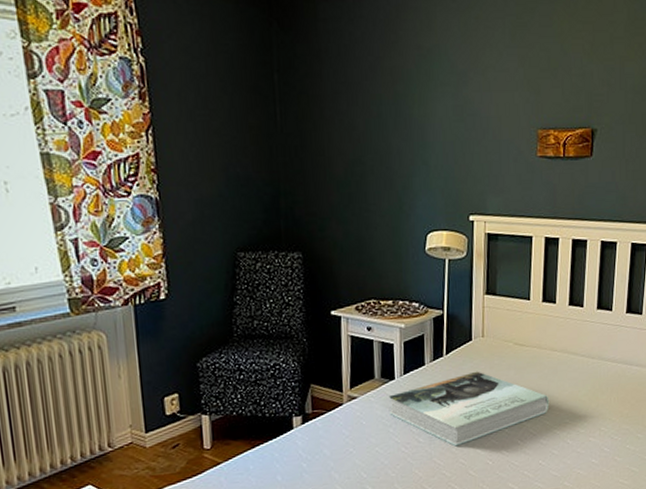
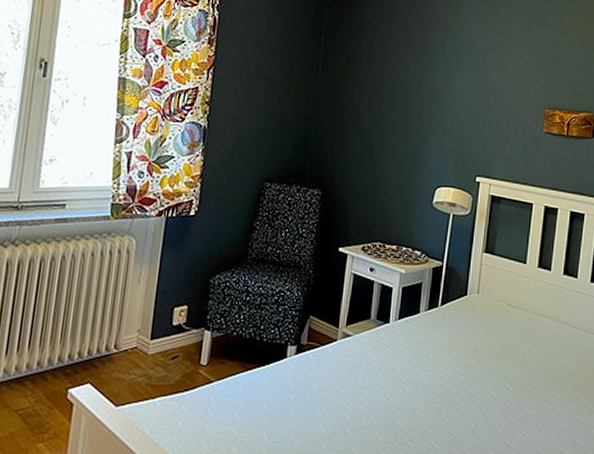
book: present [389,371,550,447] -> none [379,326,538,402]

